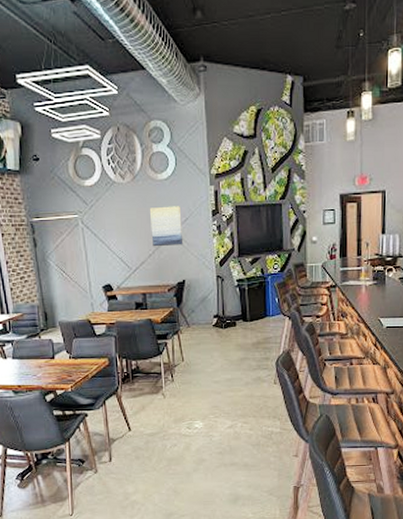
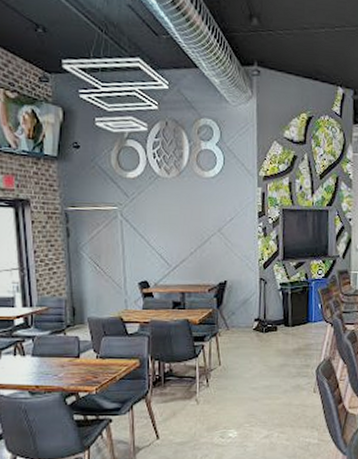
wall art: present [149,206,184,247] -> none [193,204,227,245]

